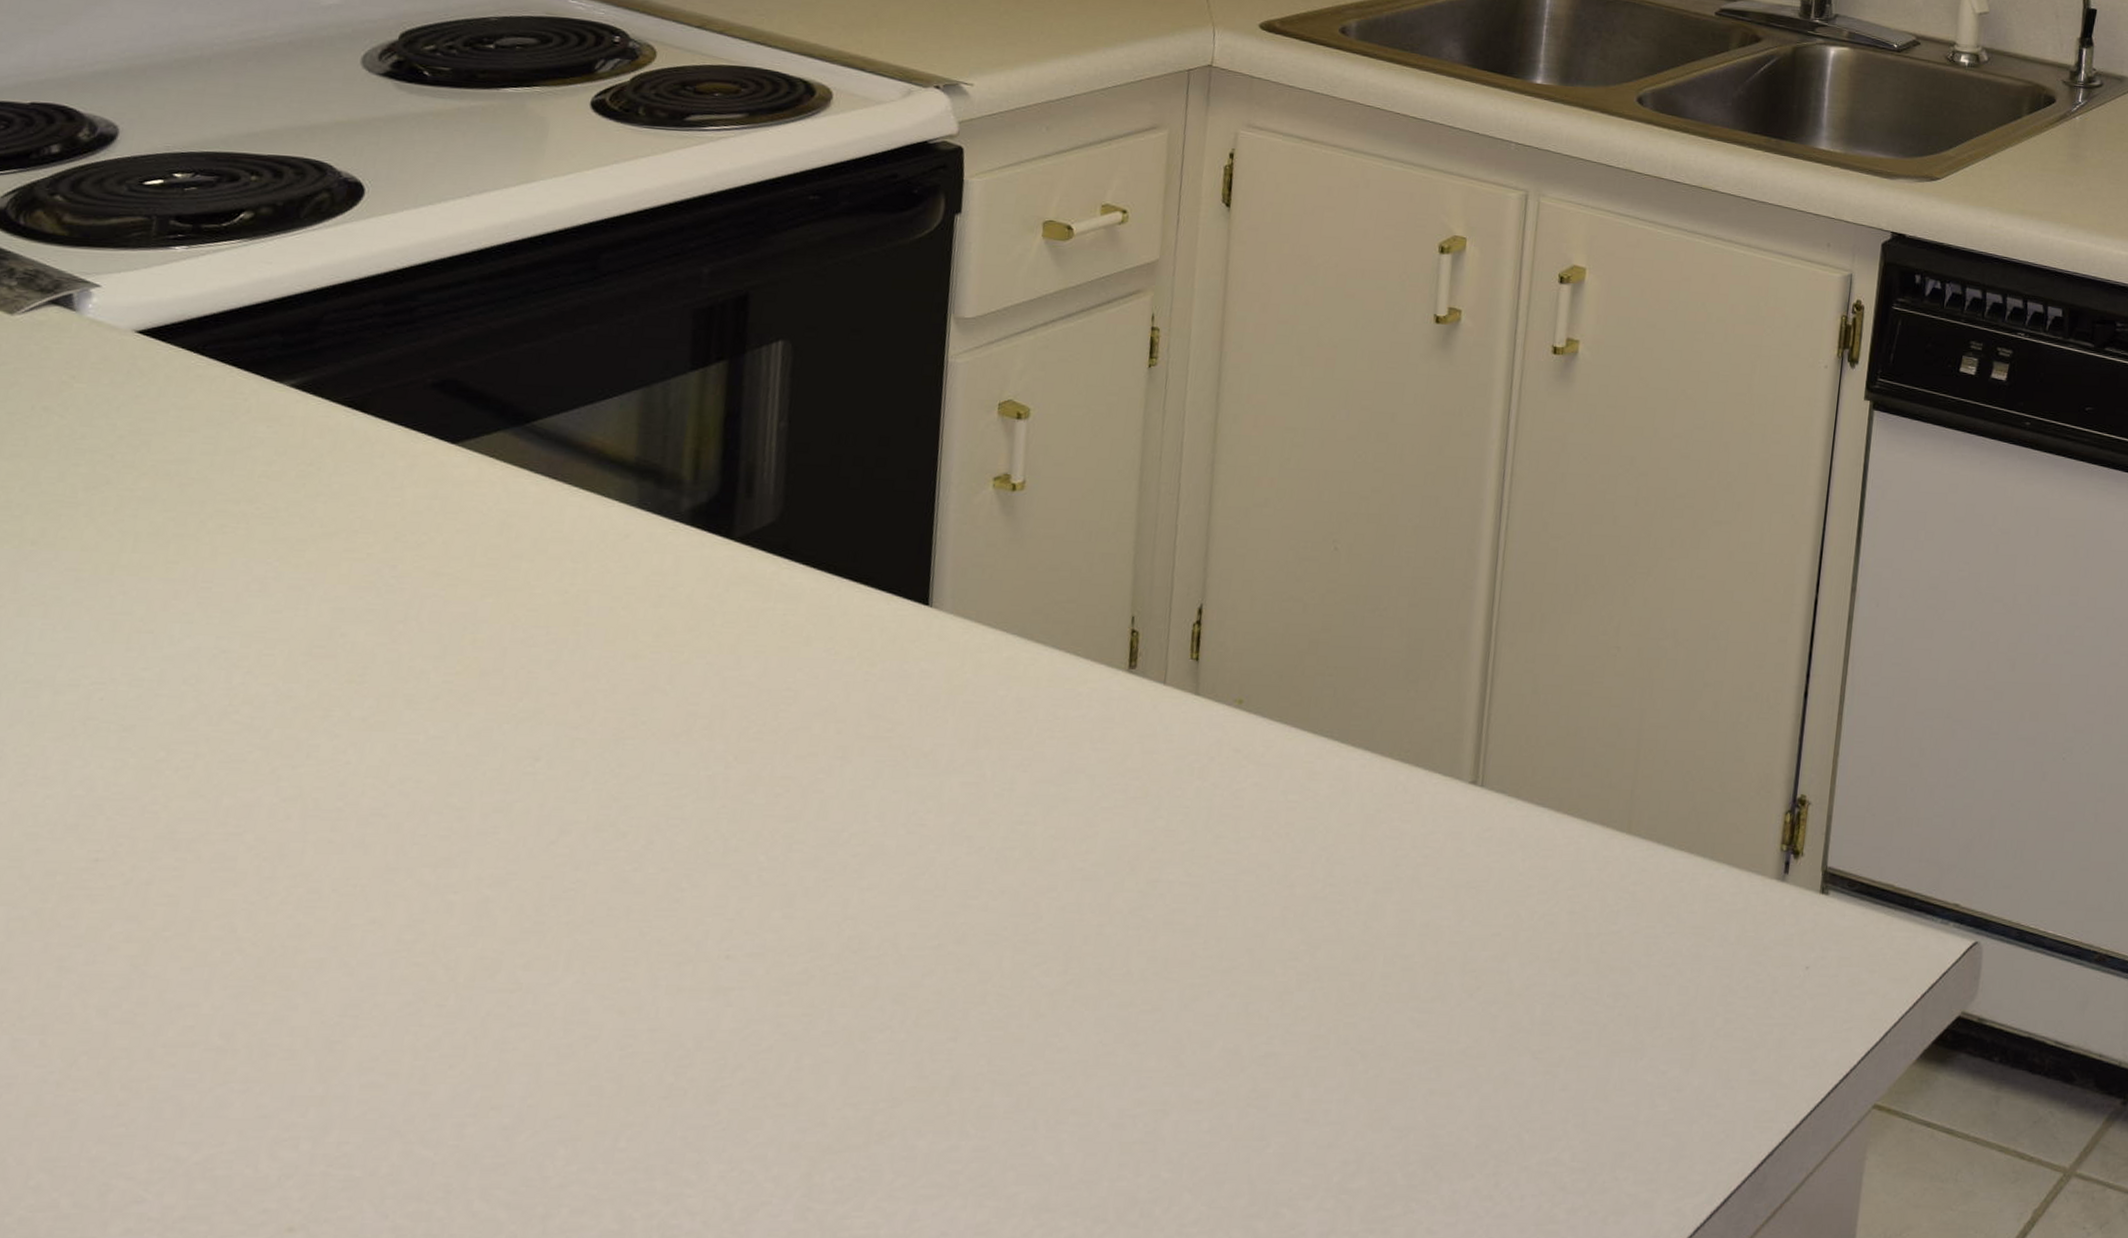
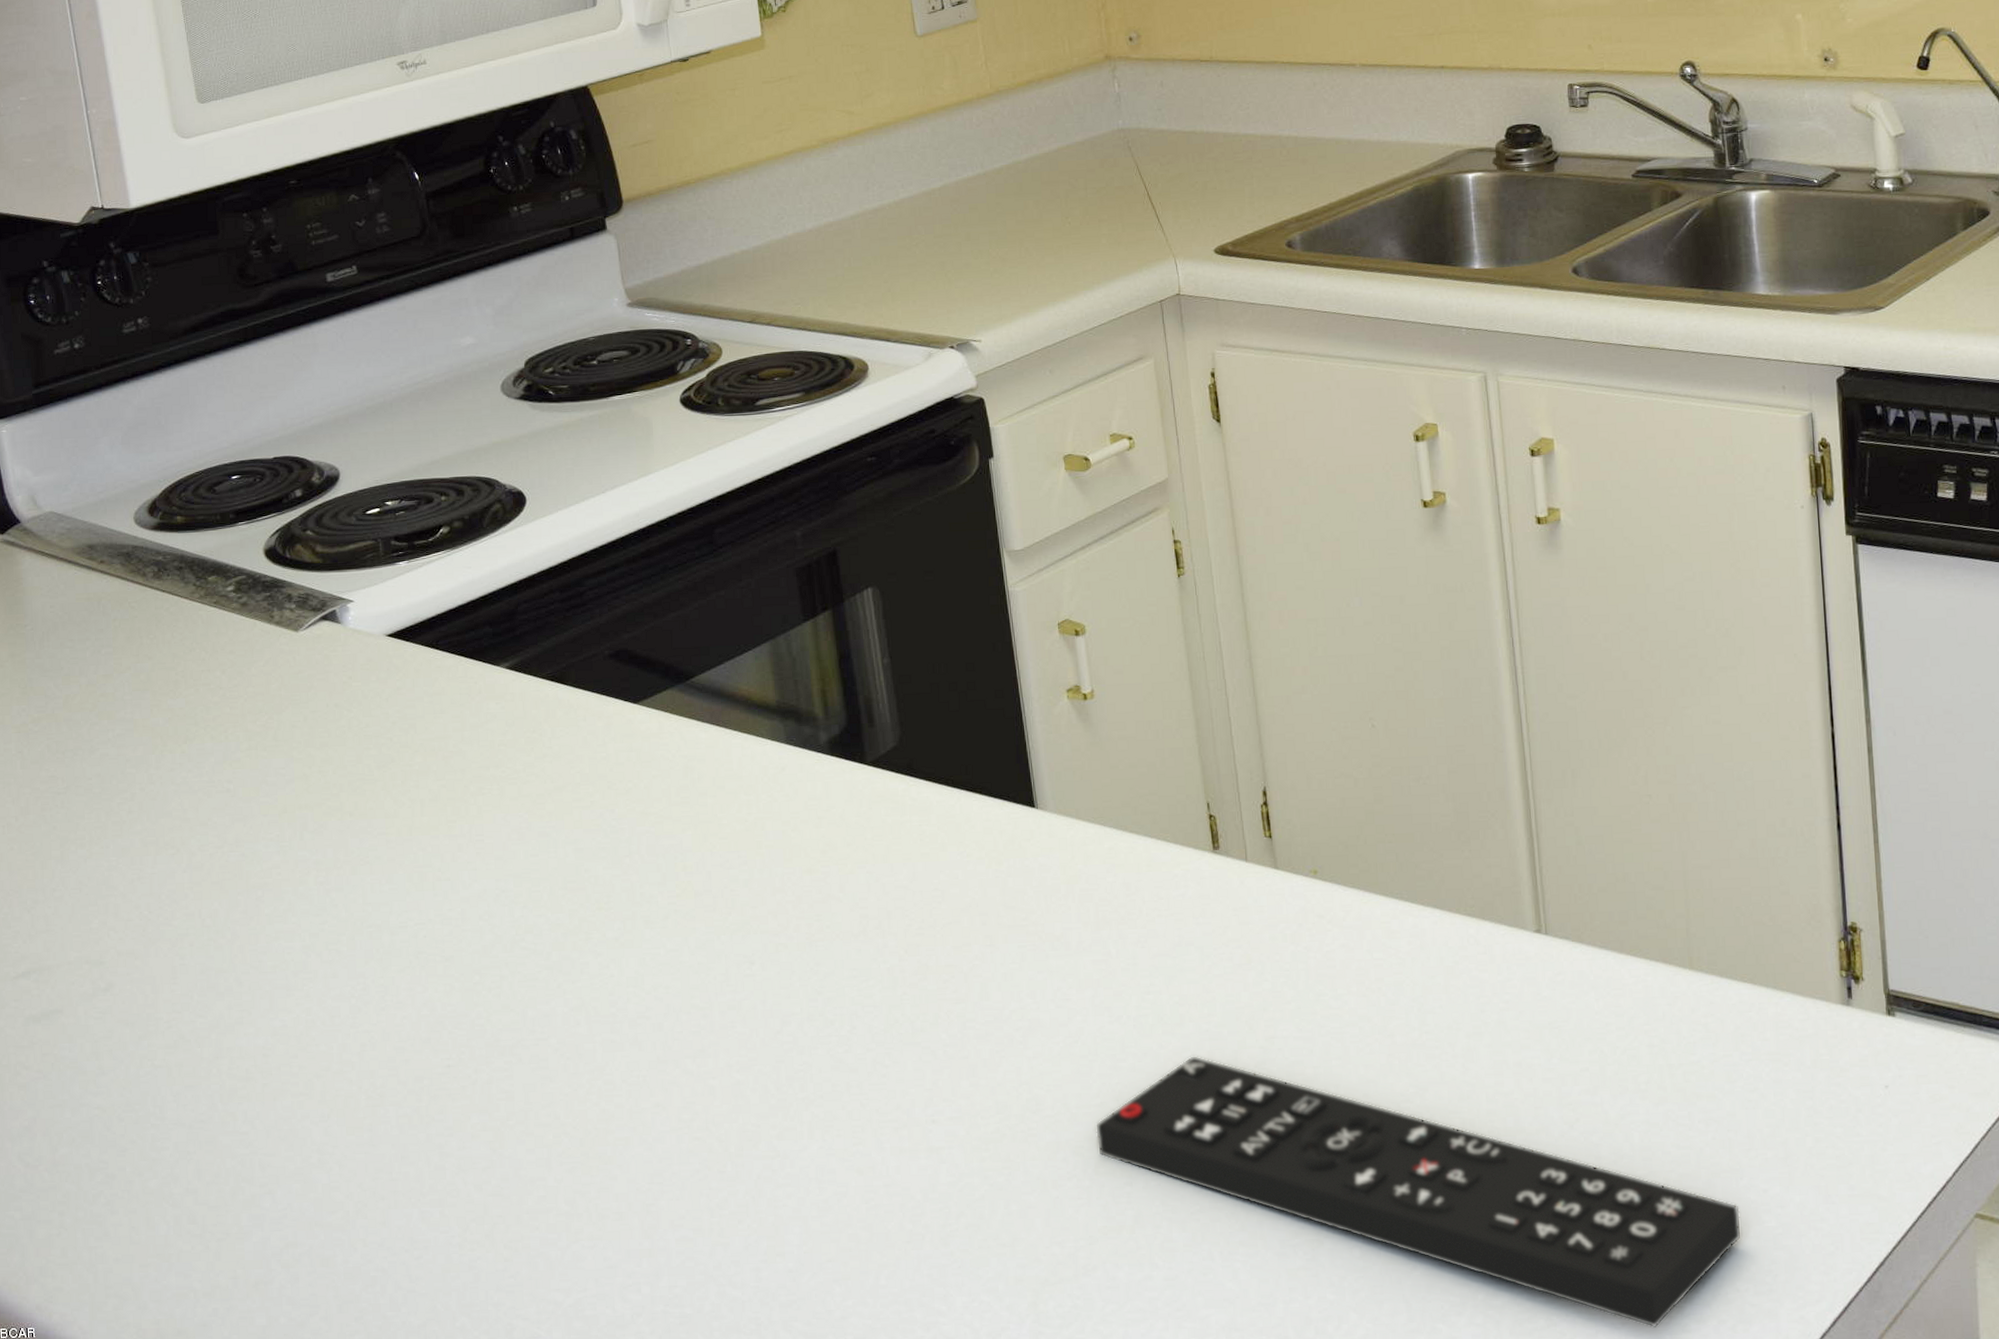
remote control: none [923,897,1634,1217] -> present [1095,1056,1740,1327]

